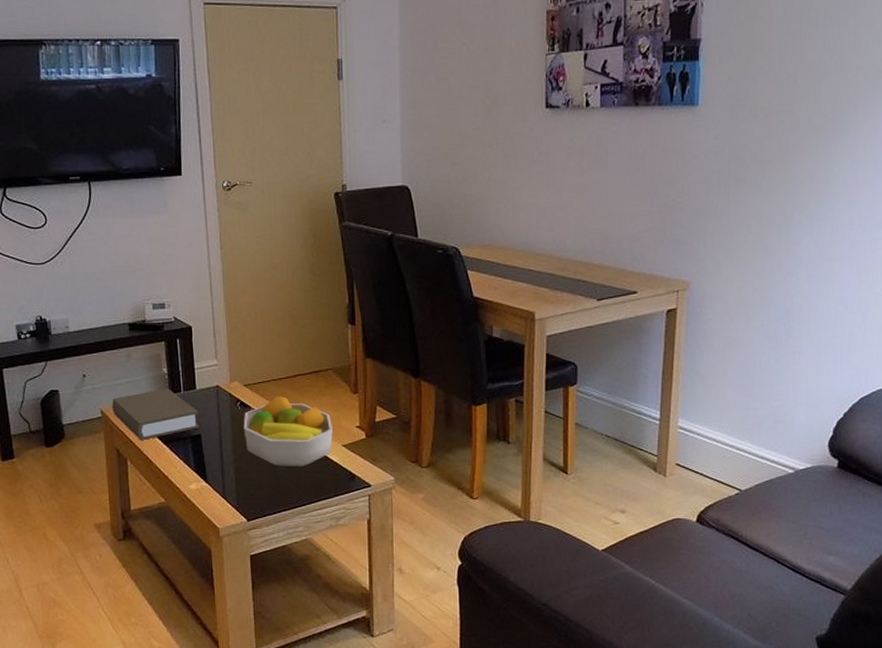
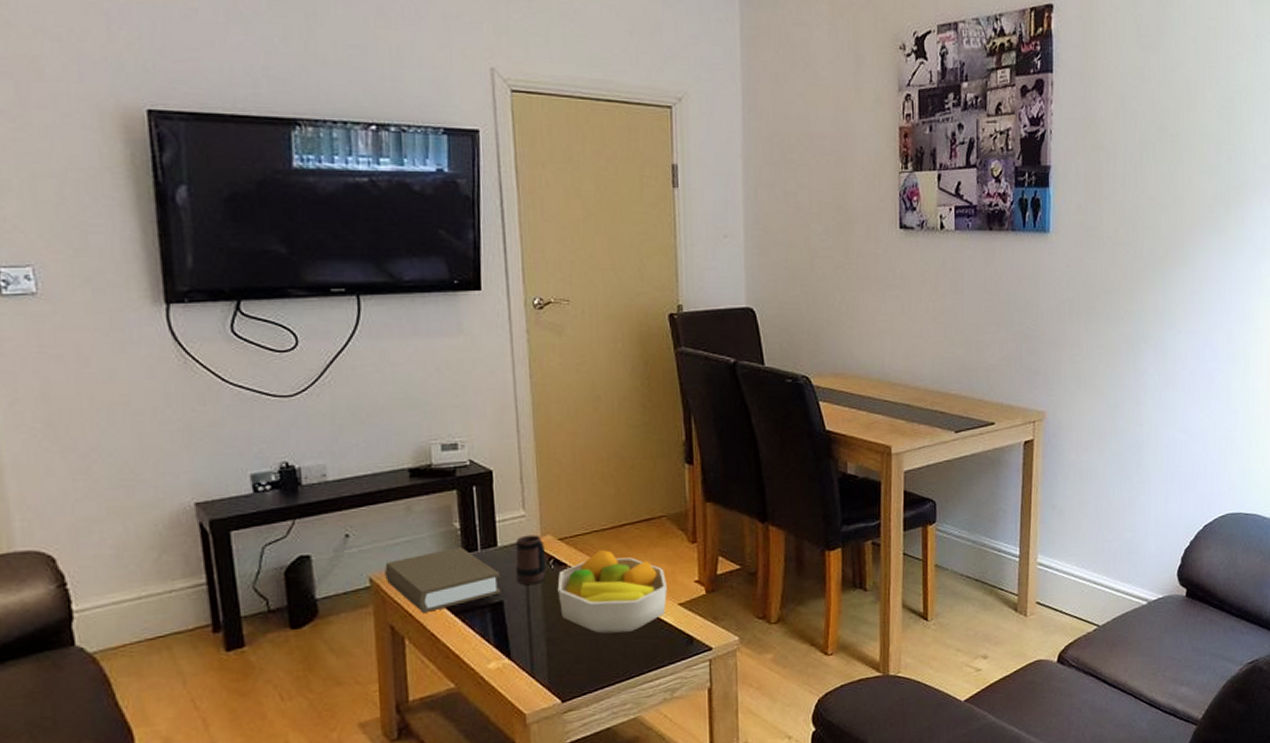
mug: none [210,381,234,422] -> present [515,534,546,585]

